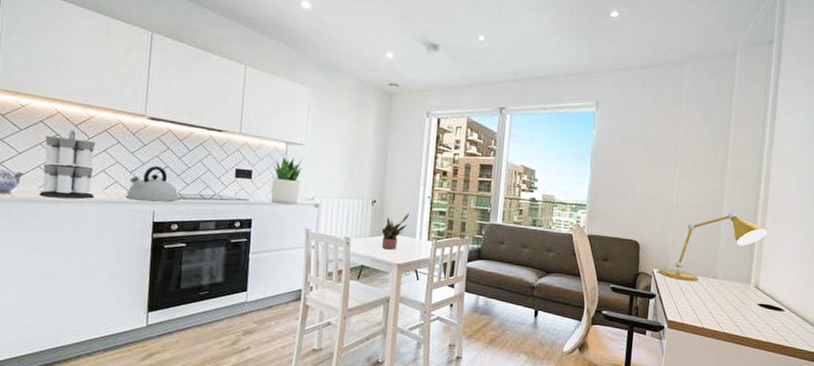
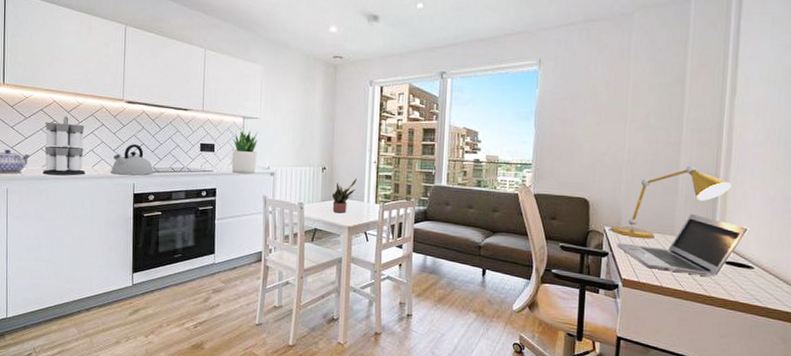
laptop: none [664,257,780,319] -> present [617,213,748,278]

